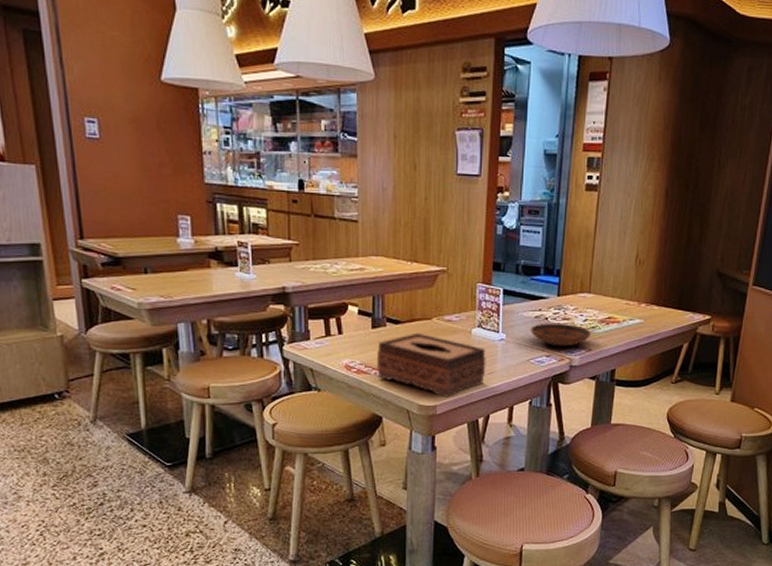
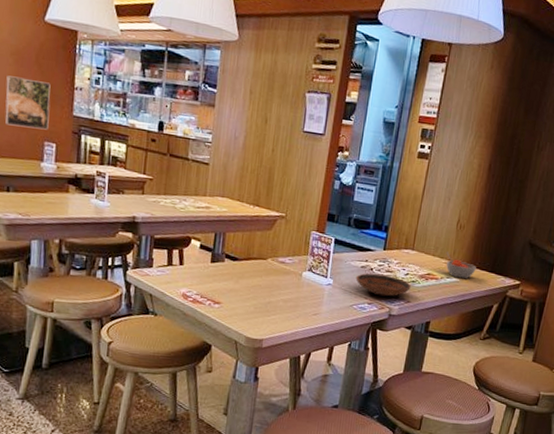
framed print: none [128,146,180,202] -> present [5,75,51,130]
tissue box: present [377,332,486,398] -> none [211,270,313,333]
soup bowl: none [626,291,661,319] -> present [446,251,476,279]

